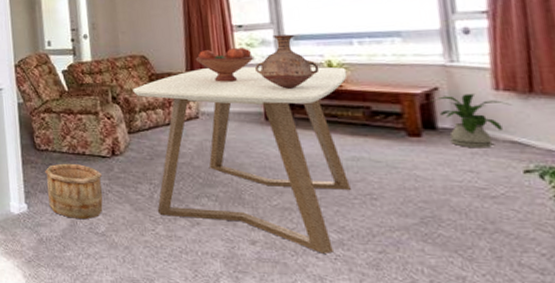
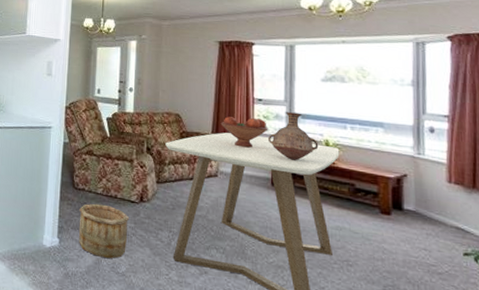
house plant: present [431,93,513,148] -> none [401,182,460,231]

